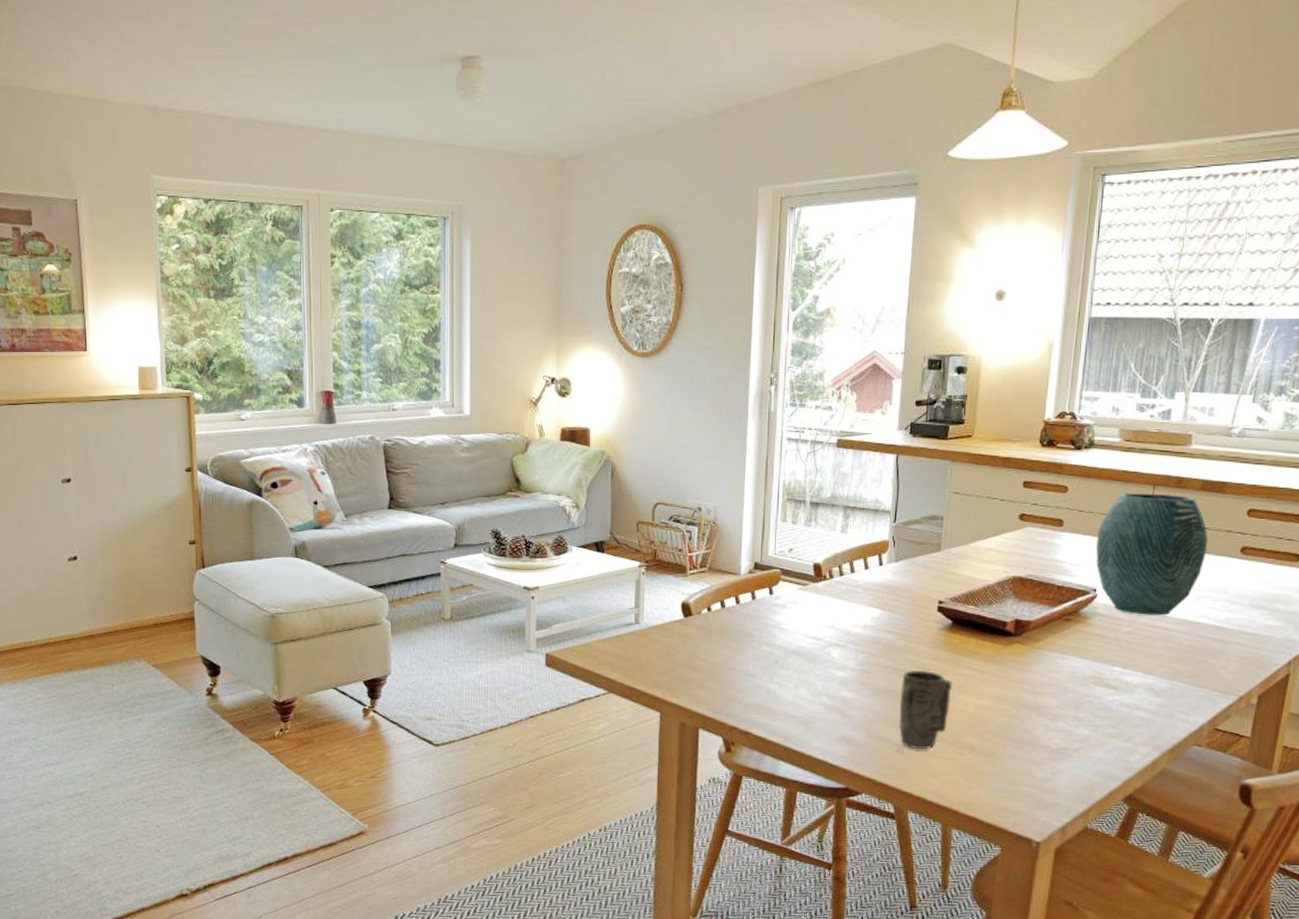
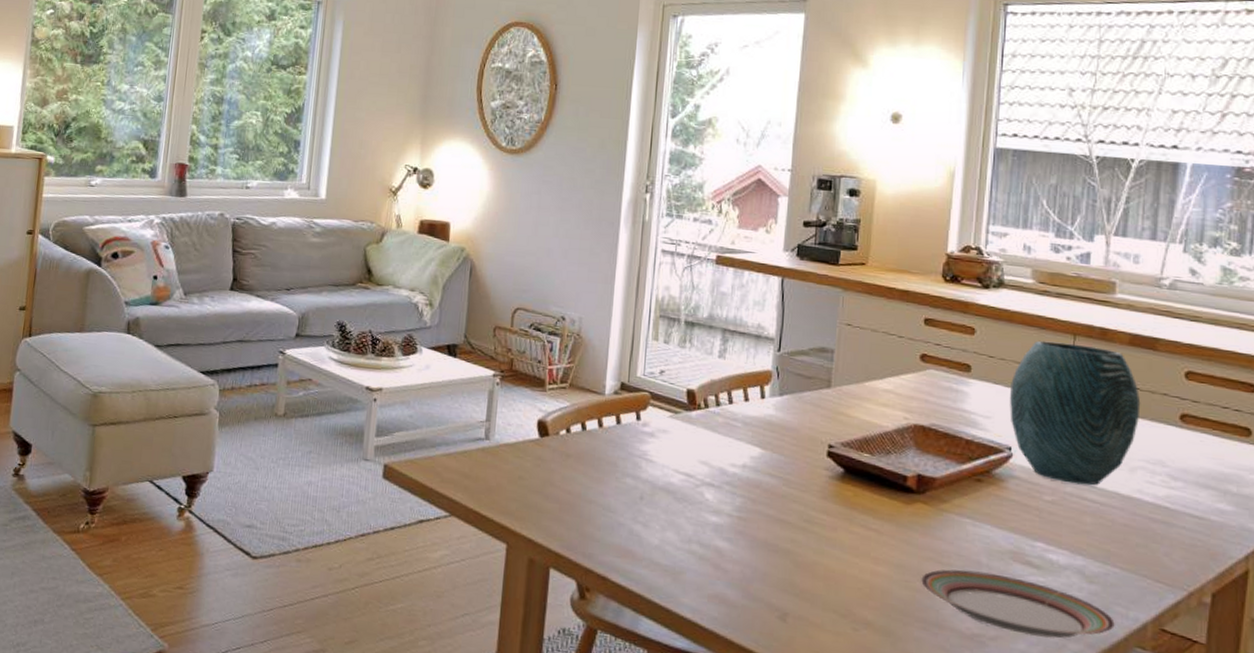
mug: present [899,671,953,749] -> none [782,523,845,620]
plate: none [1017,696,1177,745] -> present [921,569,1115,639]

